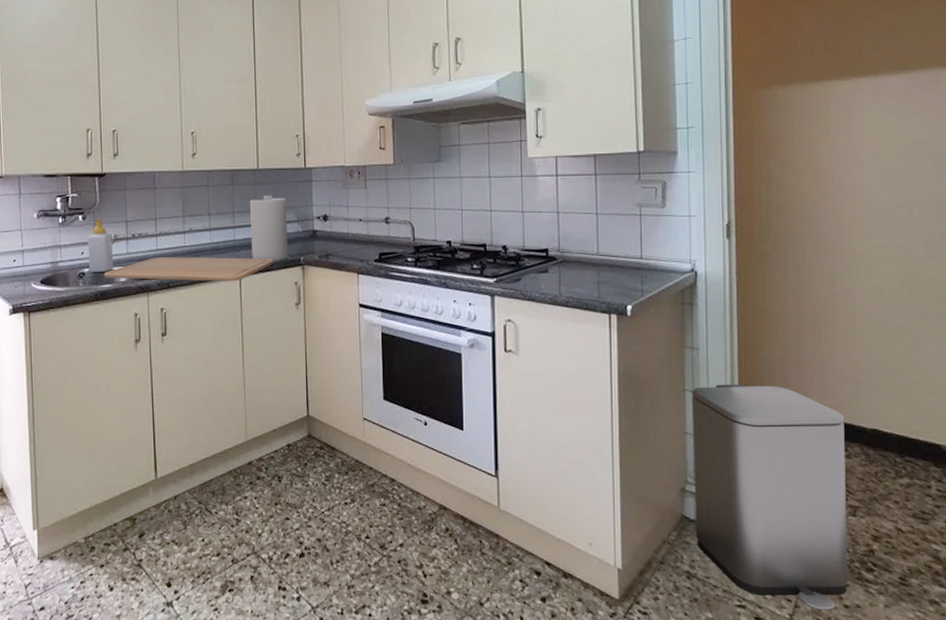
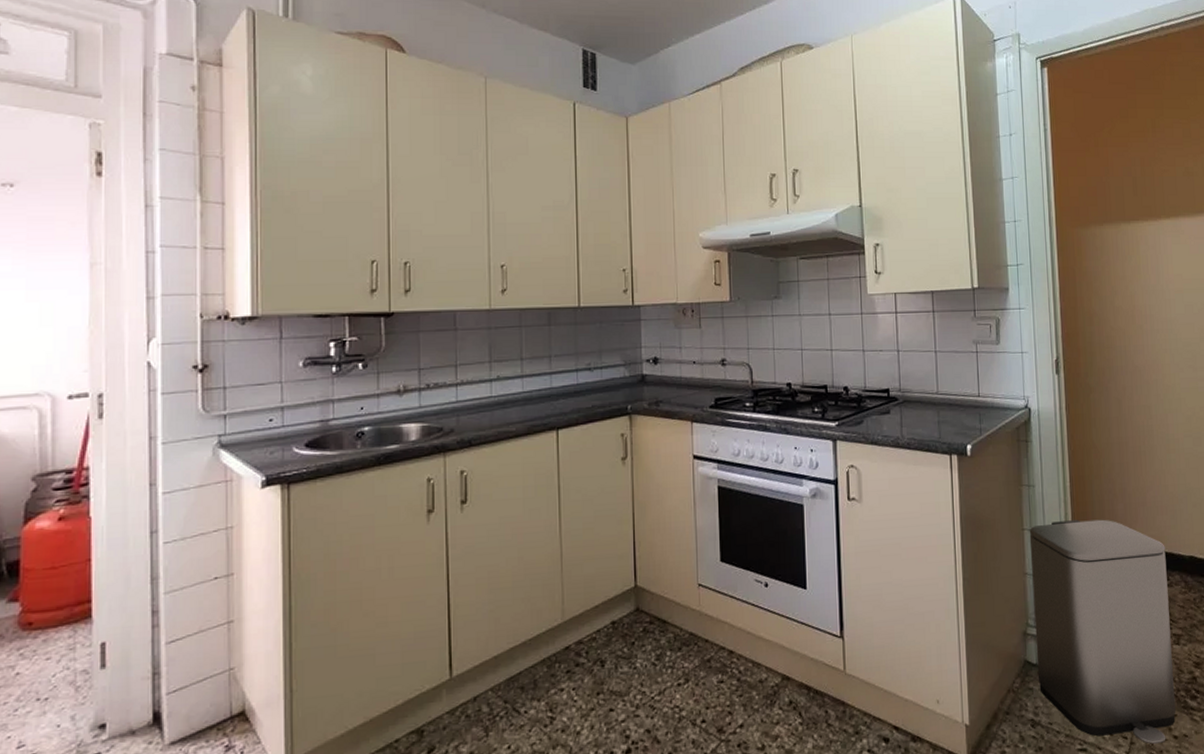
soap bottle: present [88,219,114,272] -> none [369,367,402,431]
chopping board: present [103,257,274,282] -> none [388,407,597,438]
paper towel holder: present [249,195,288,261] -> none [568,336,613,411]

